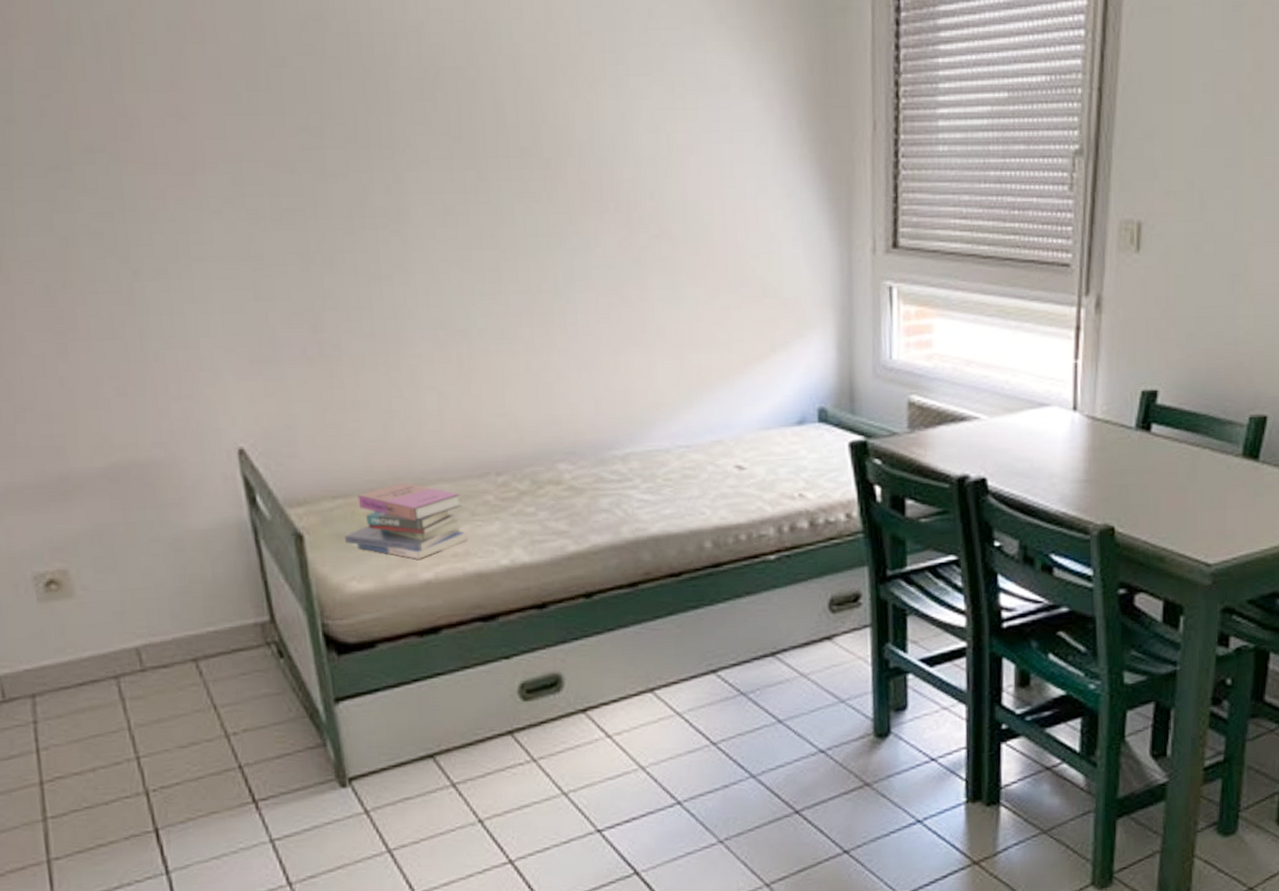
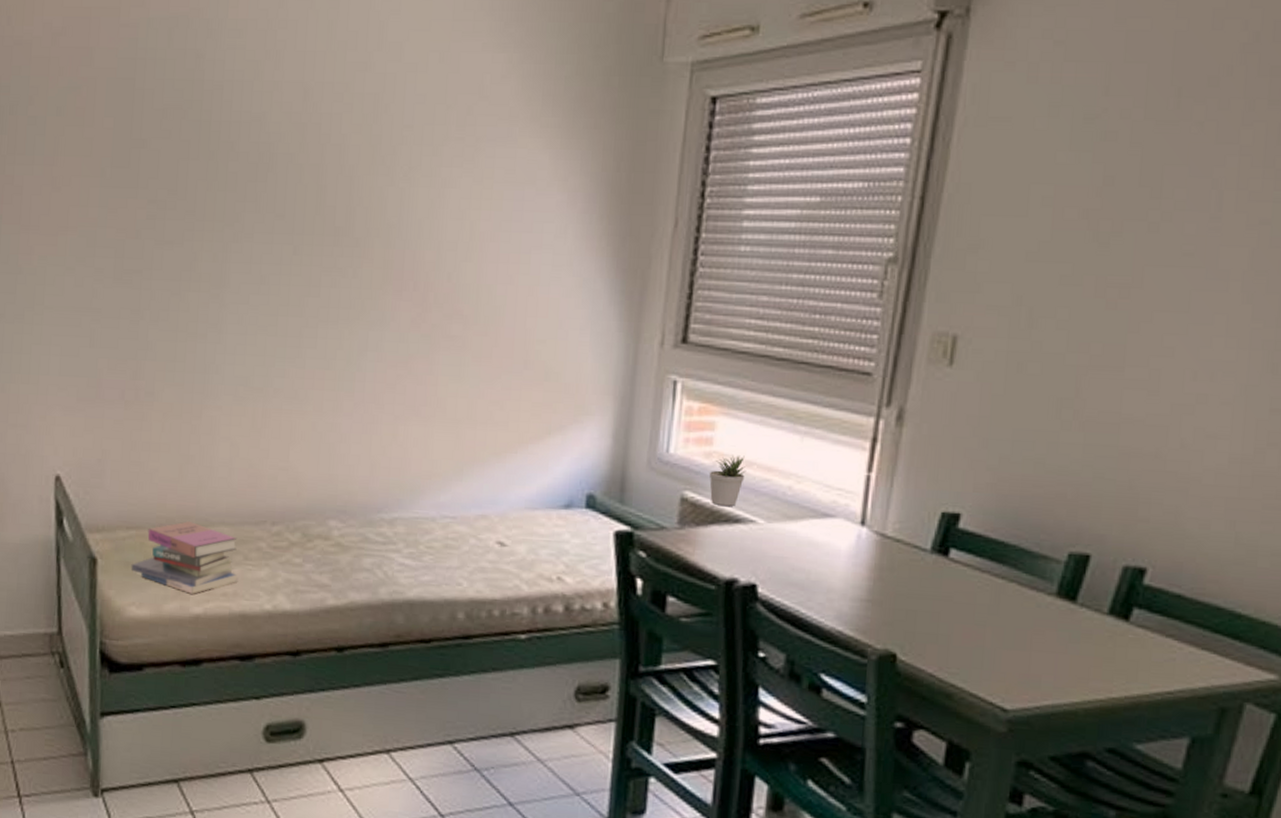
potted plant: none [932,355,966,407] -> present [709,455,747,507]

